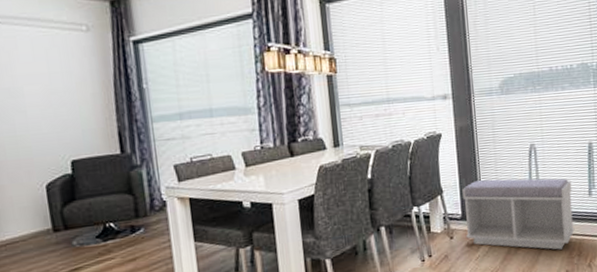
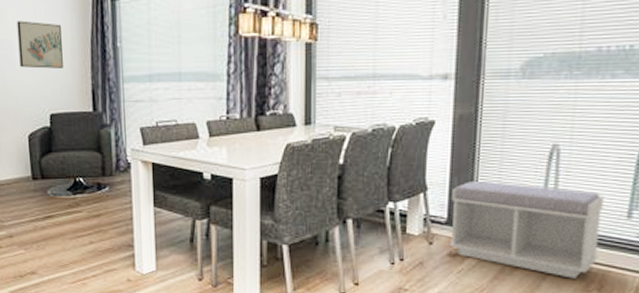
wall art: none [26,67,84,116] -> present [17,20,63,69]

